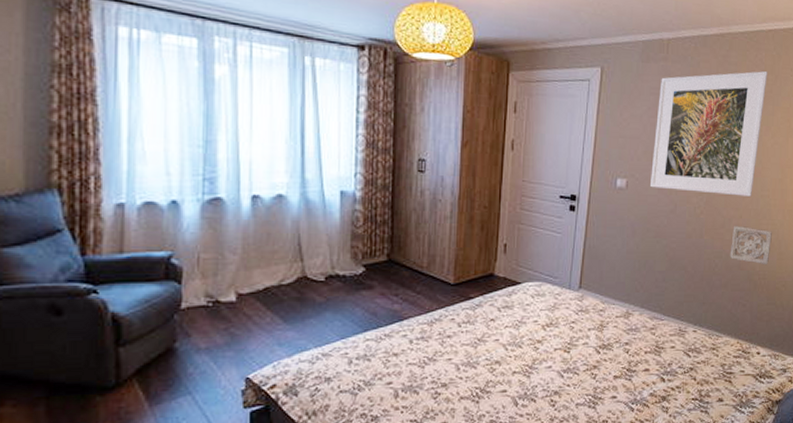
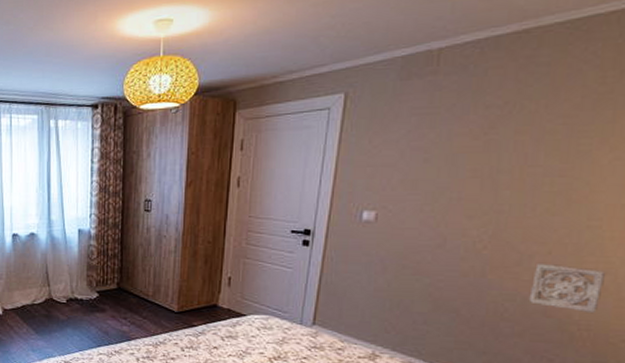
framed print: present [649,71,768,197] -> none [407,67,606,228]

